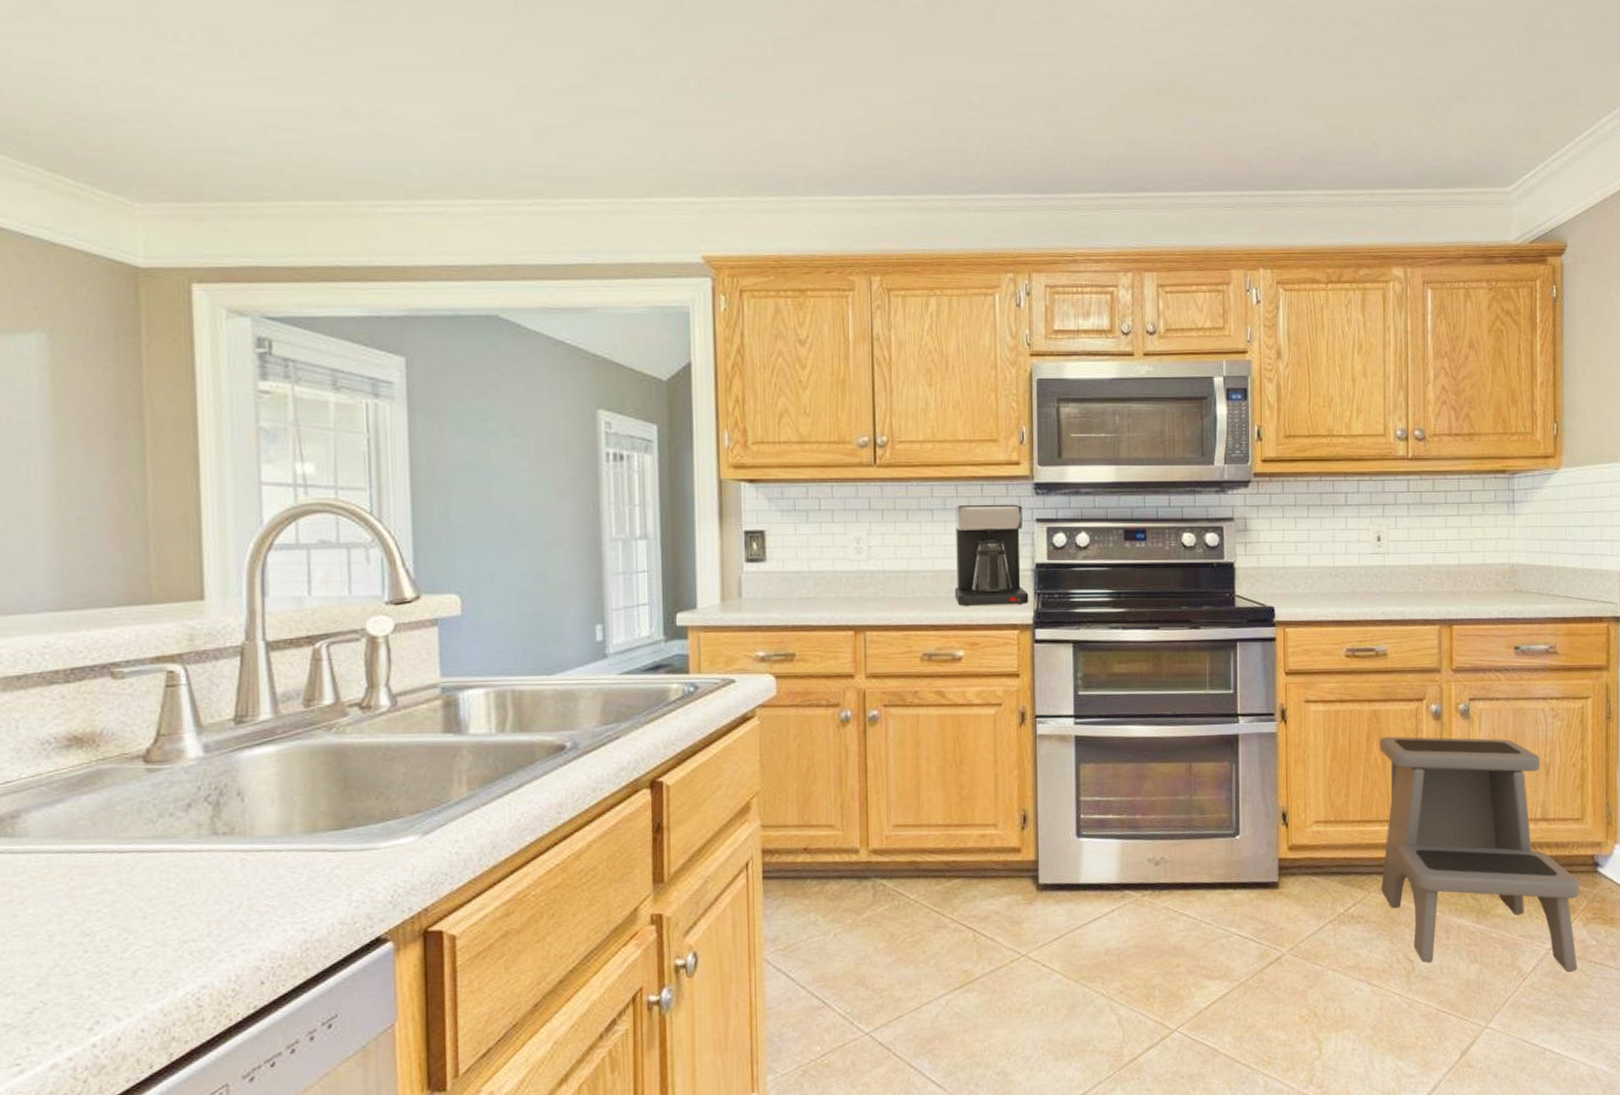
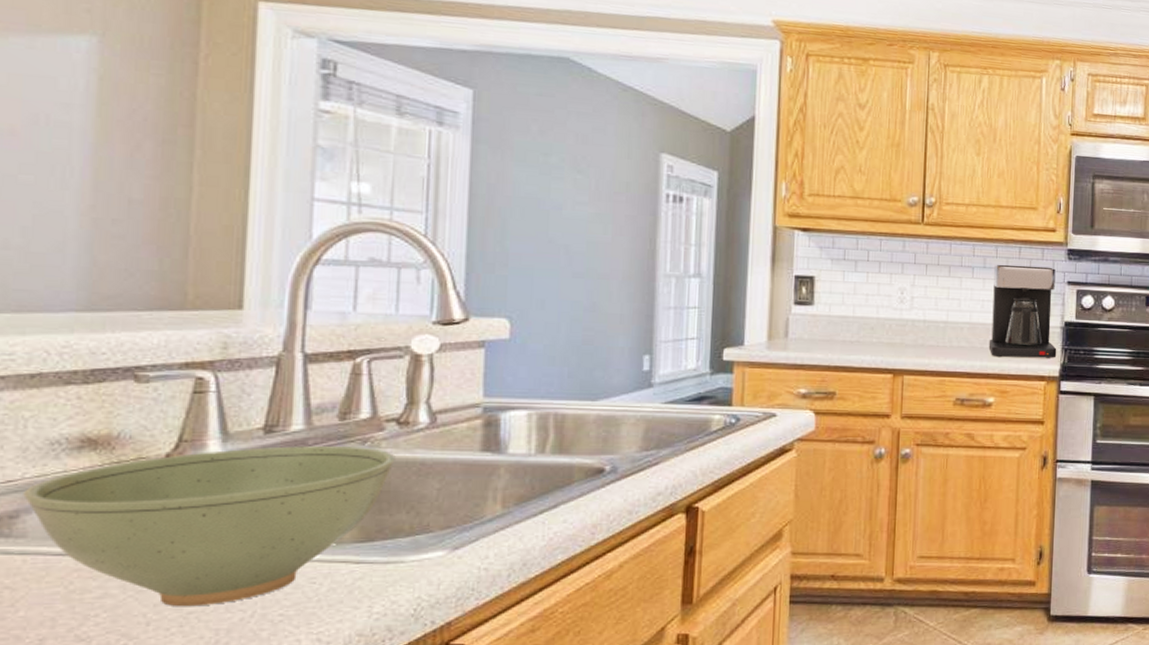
bowl: none [21,733,361,900] -> present [23,446,396,607]

